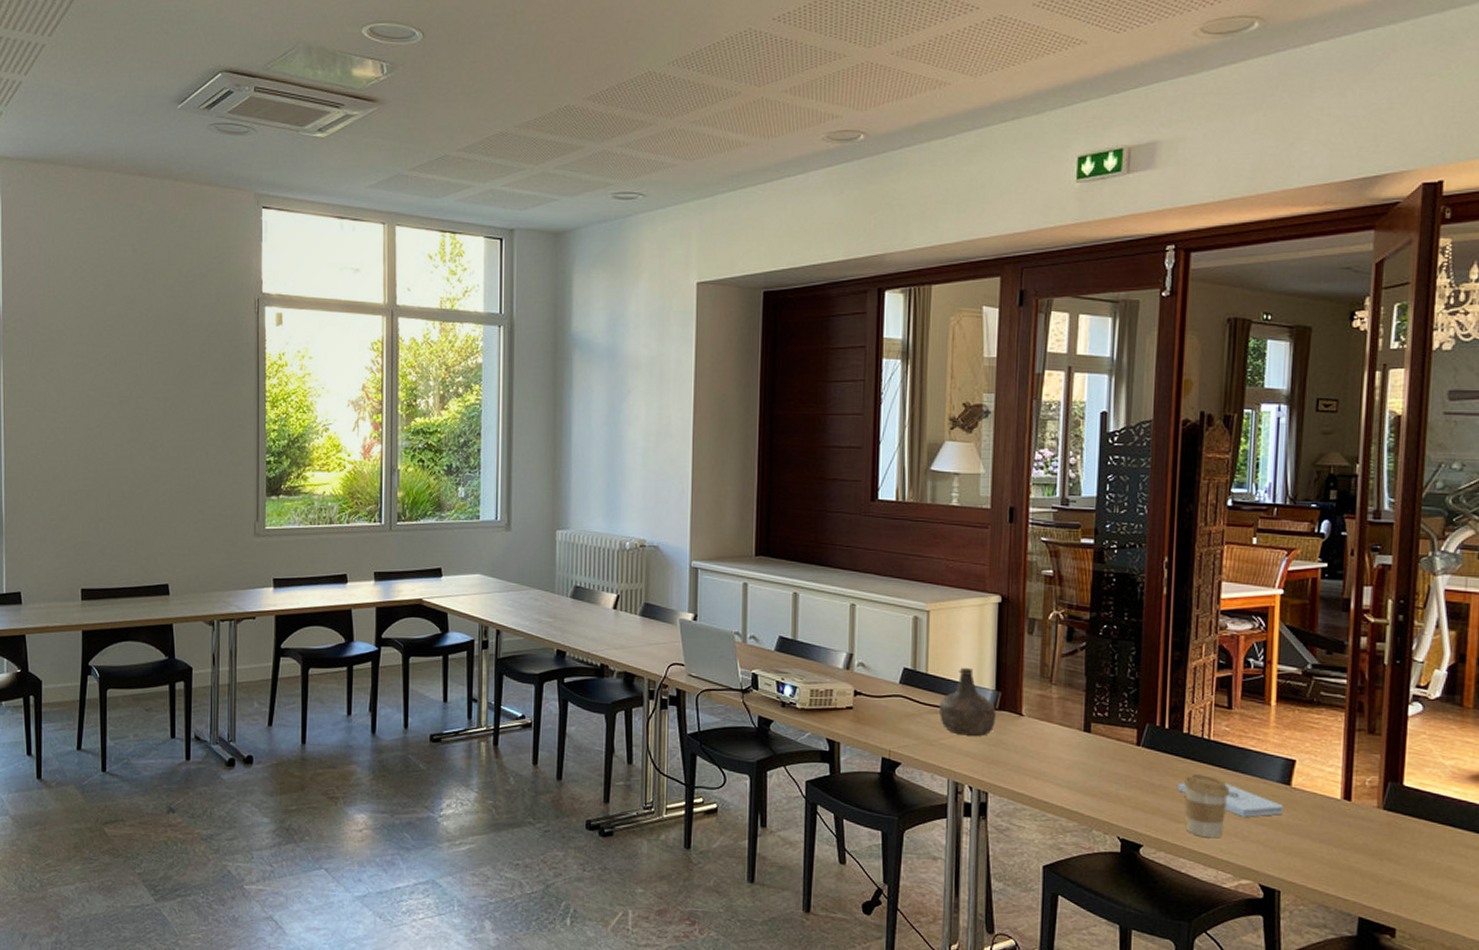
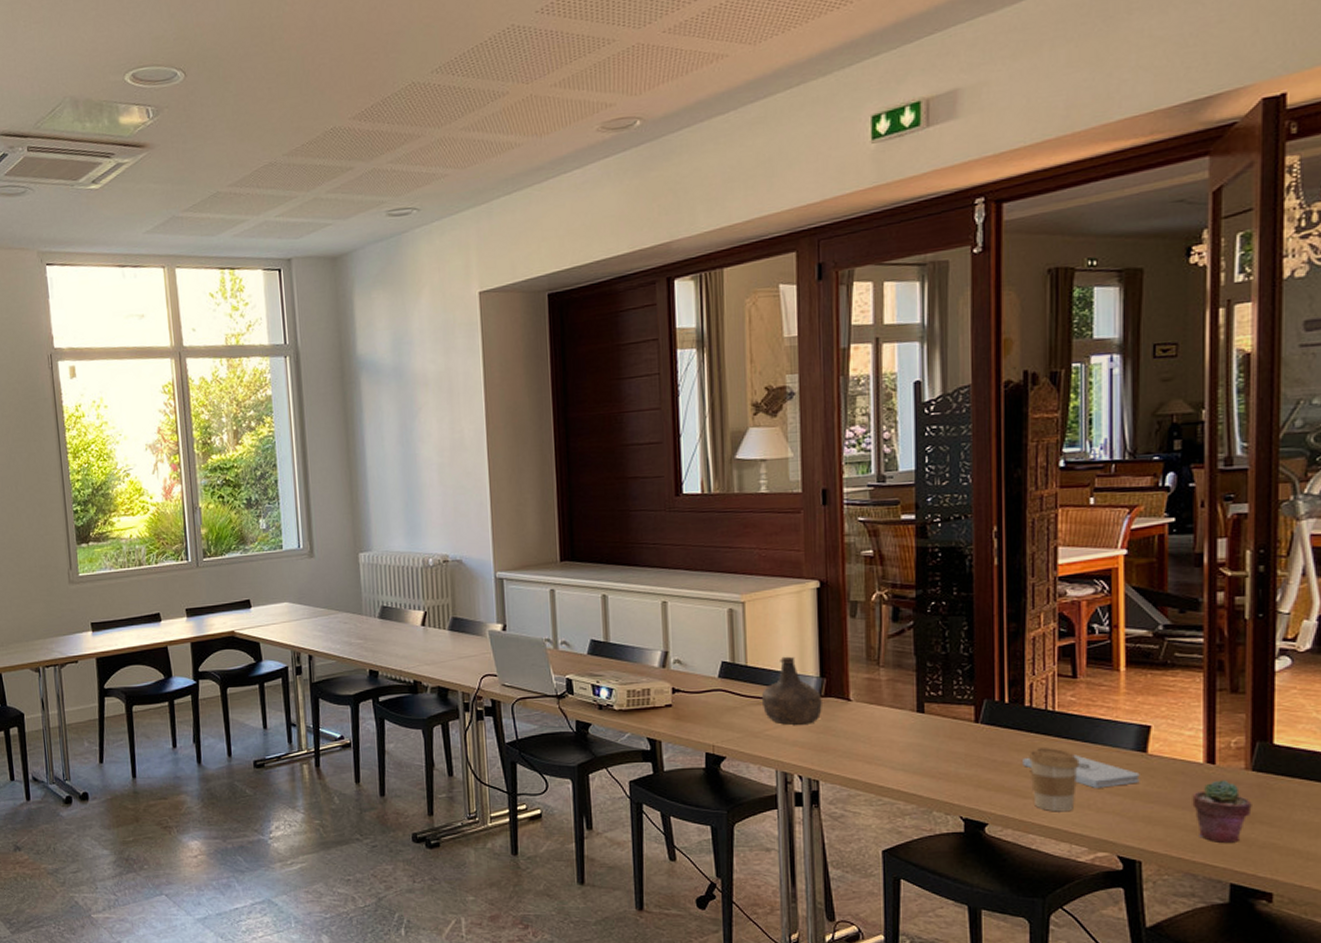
potted succulent: none [1328,816,1382,878] -> present [1192,780,1252,843]

